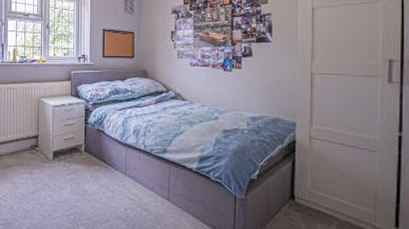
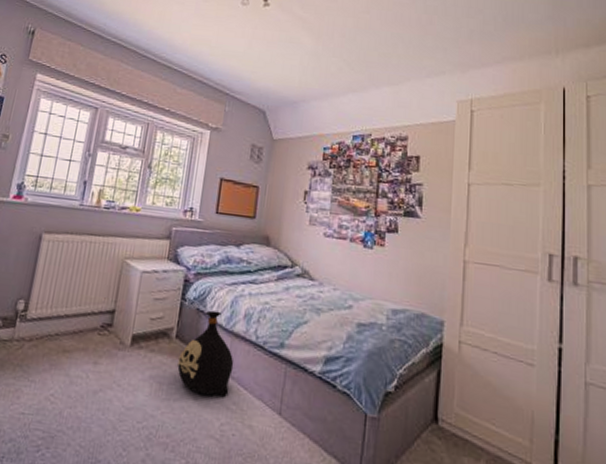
bag: none [89,130,130,190] -> present [177,310,234,397]

